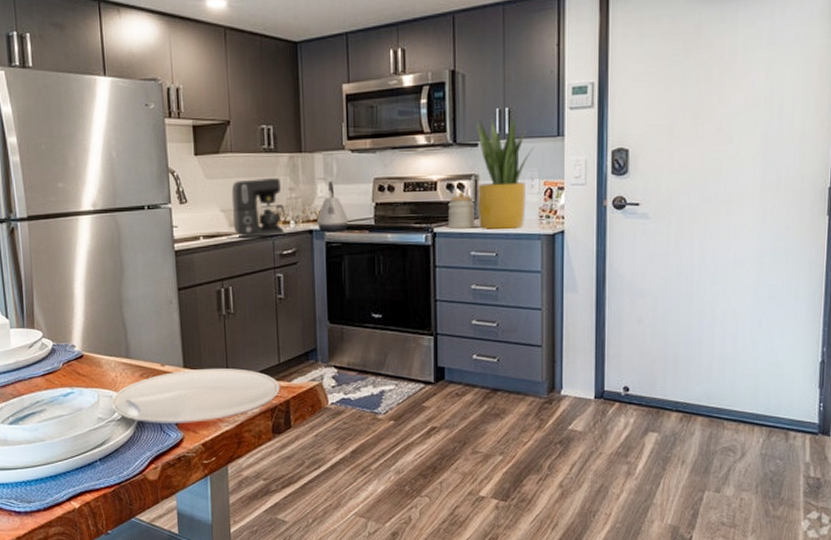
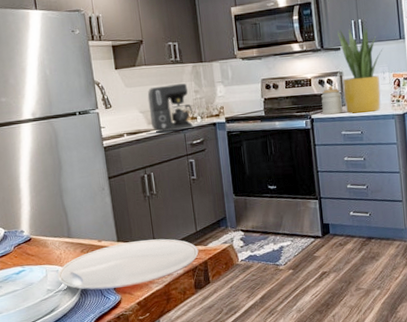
kettle: present [316,180,348,233] -> none [218,83,244,125]

